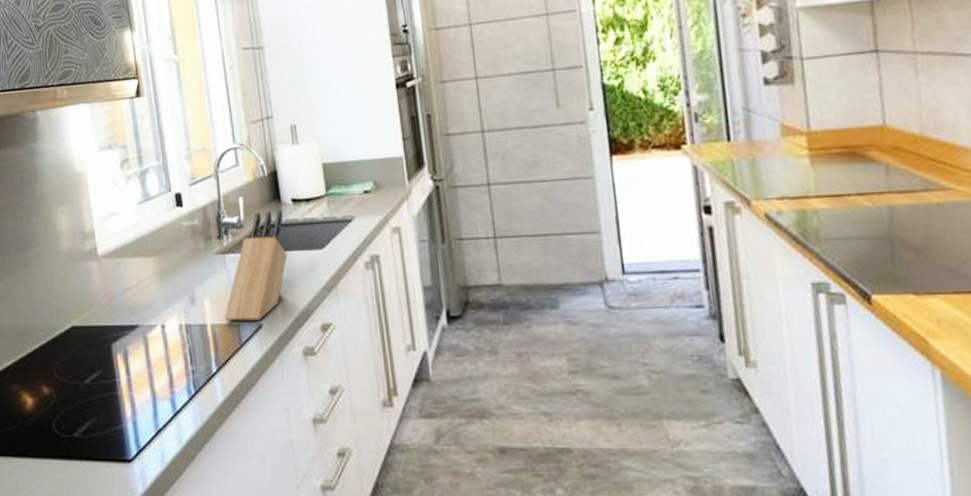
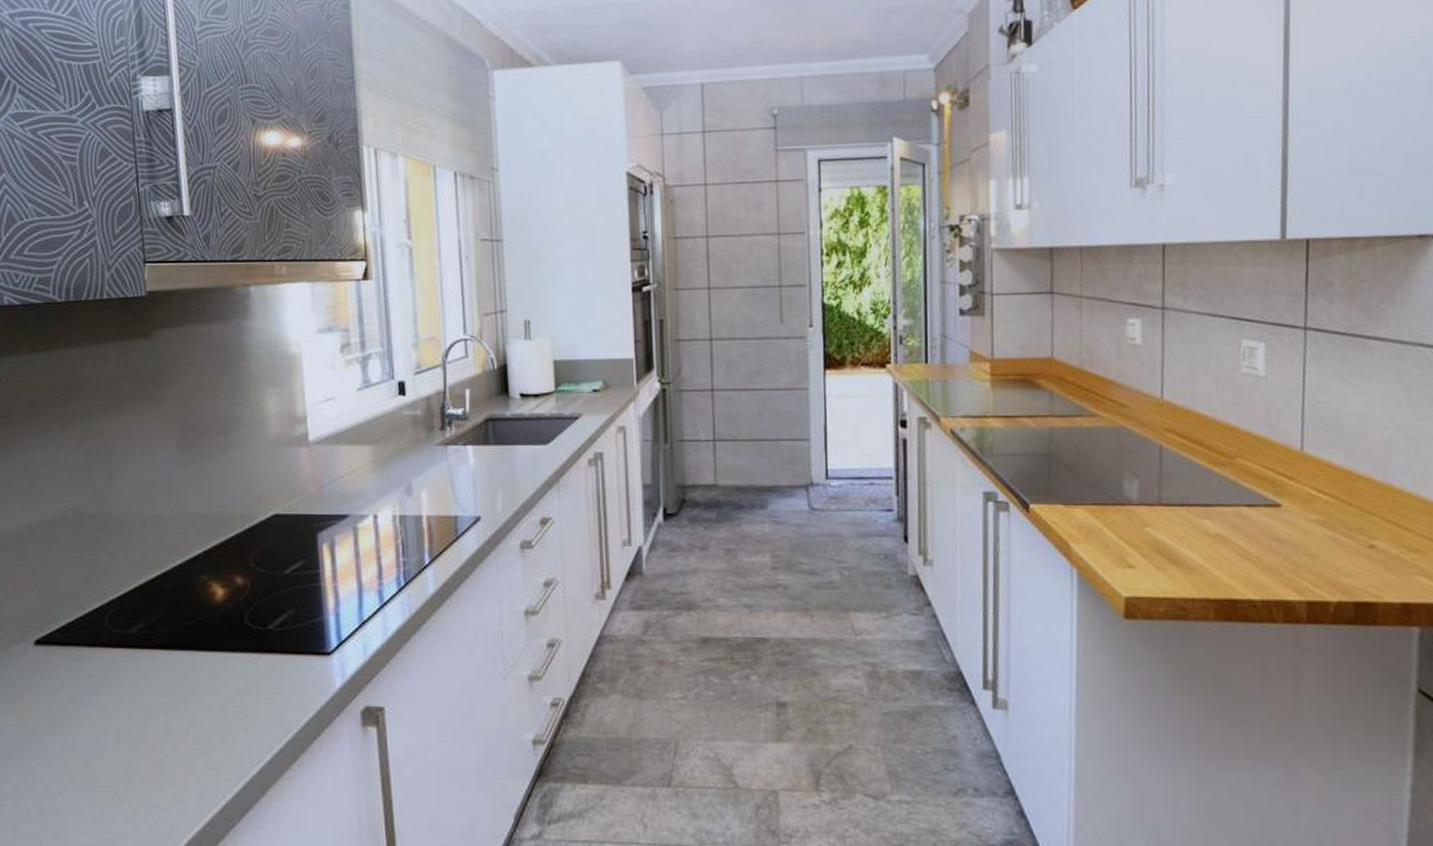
knife block: present [224,209,288,322] -> none [441,403,511,513]

